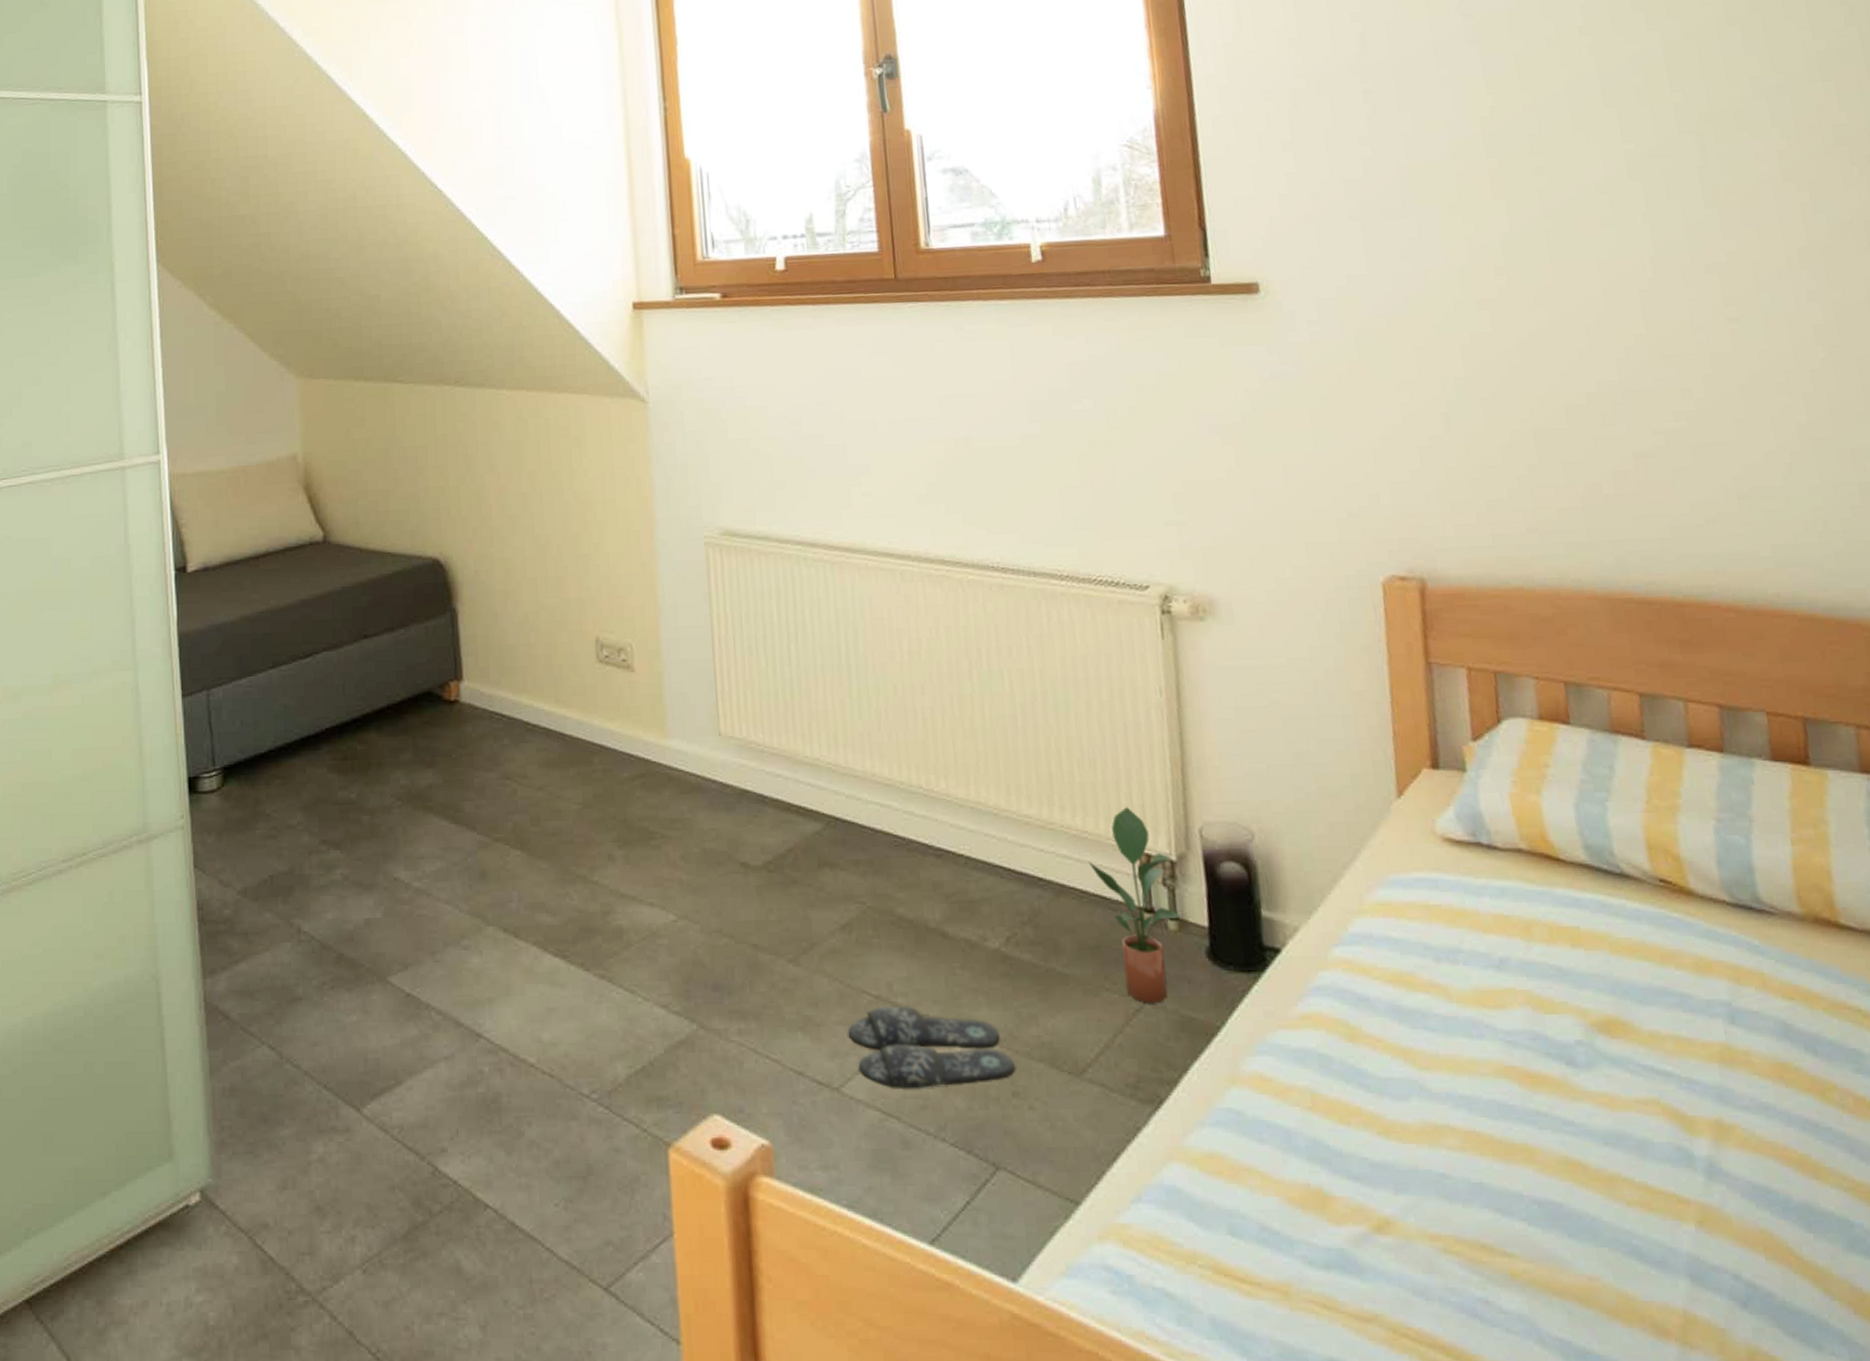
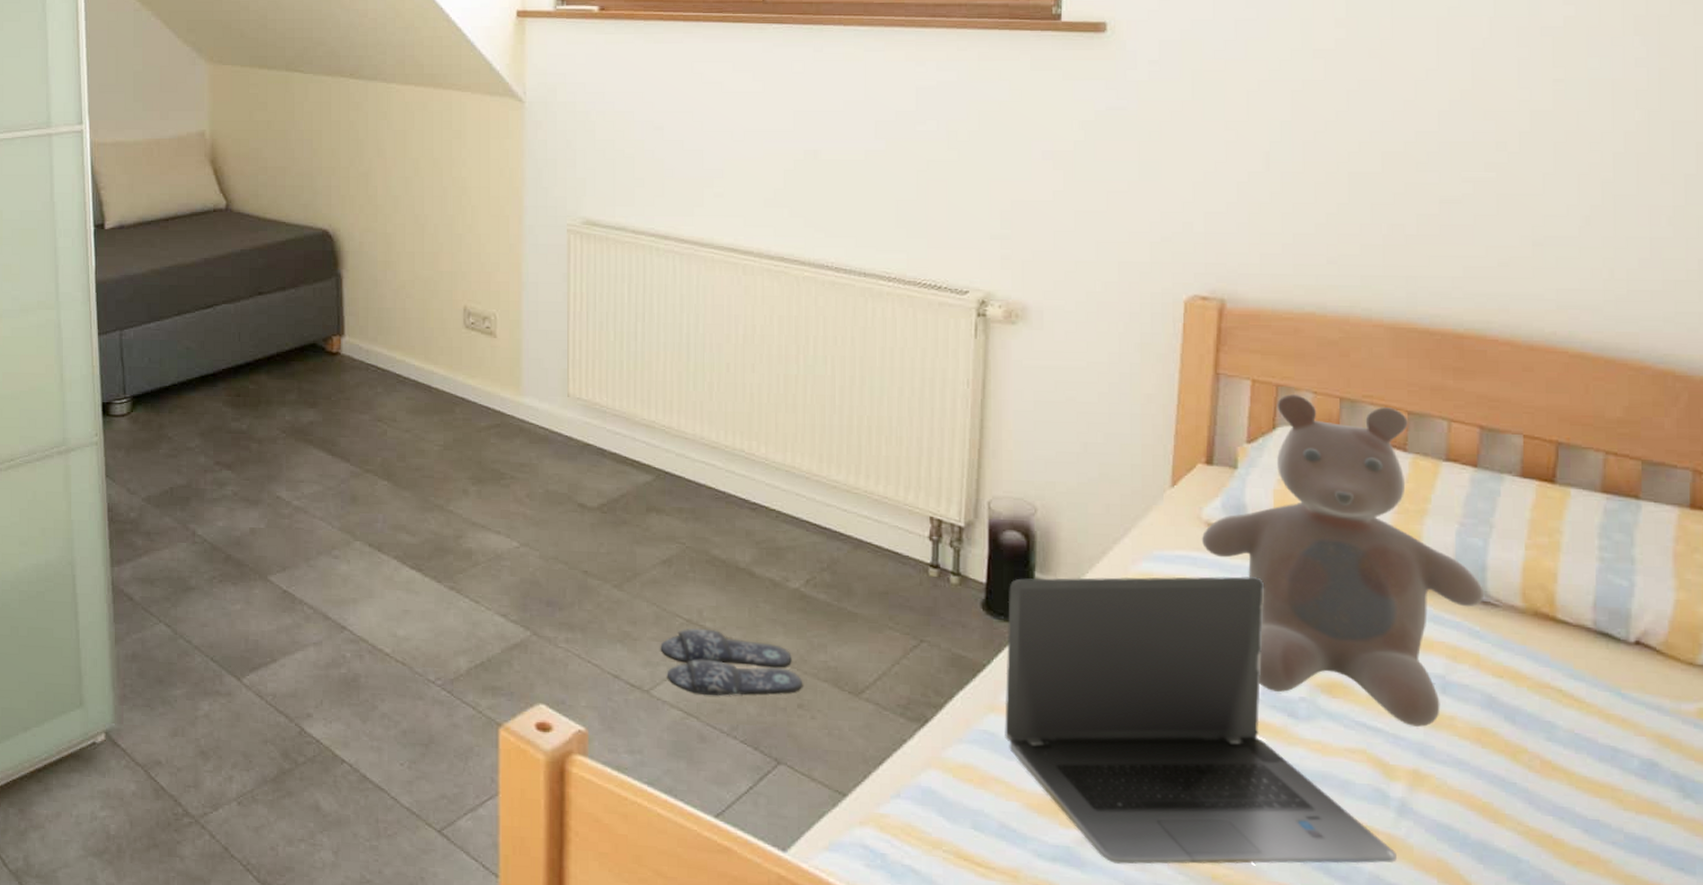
potted plant: present [1088,807,1182,1003] -> none [885,479,964,642]
laptop computer: none [1234,898,1716,1266] -> present [1005,576,1397,864]
bear: none [1438,681,1758,1067] -> present [1201,394,1485,727]

